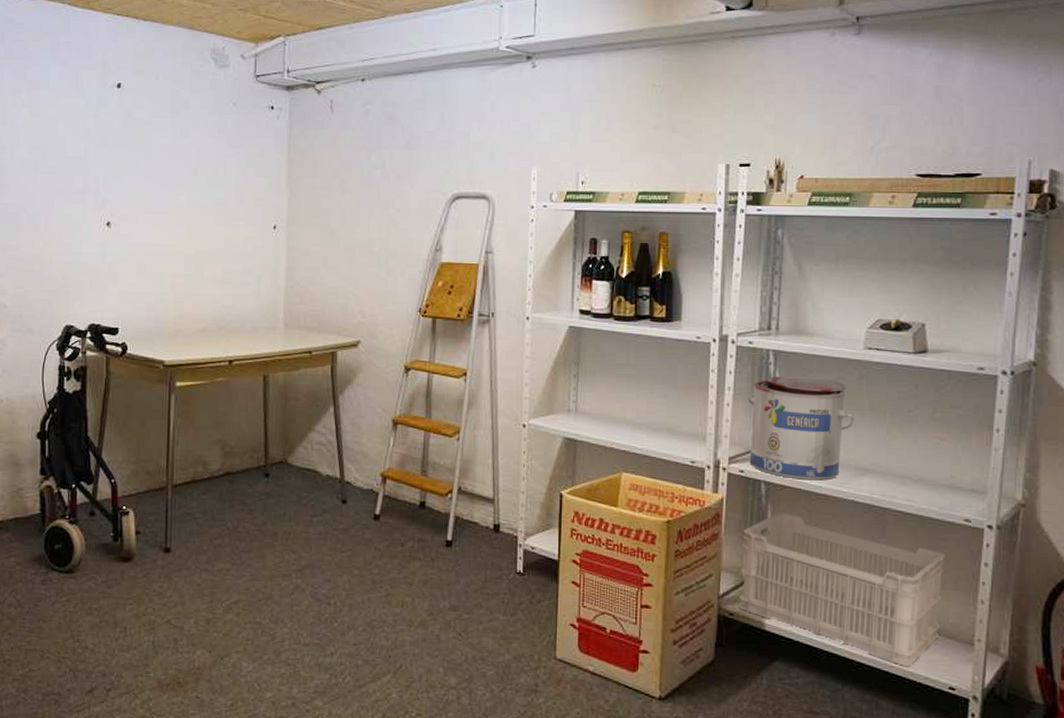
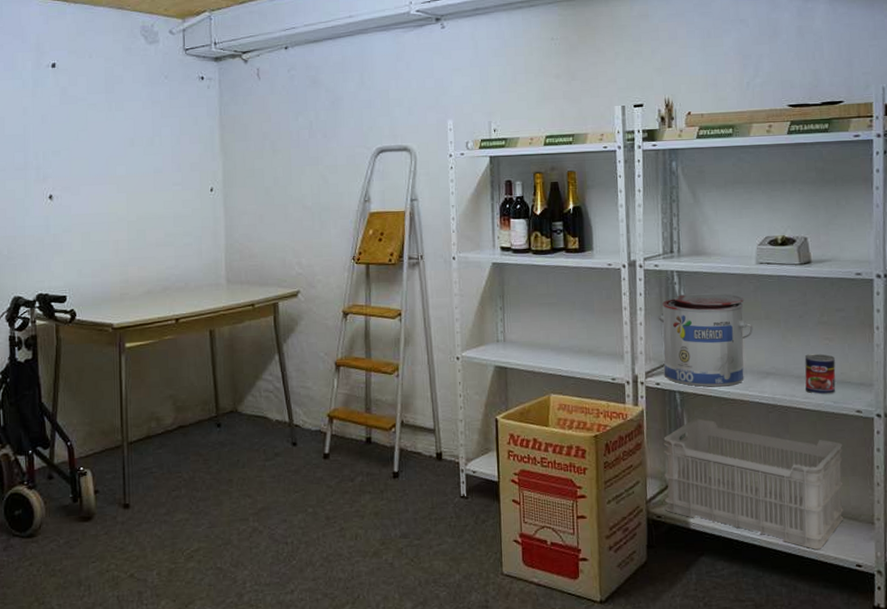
can: none [909,453,946,499] -> present [804,353,836,395]

